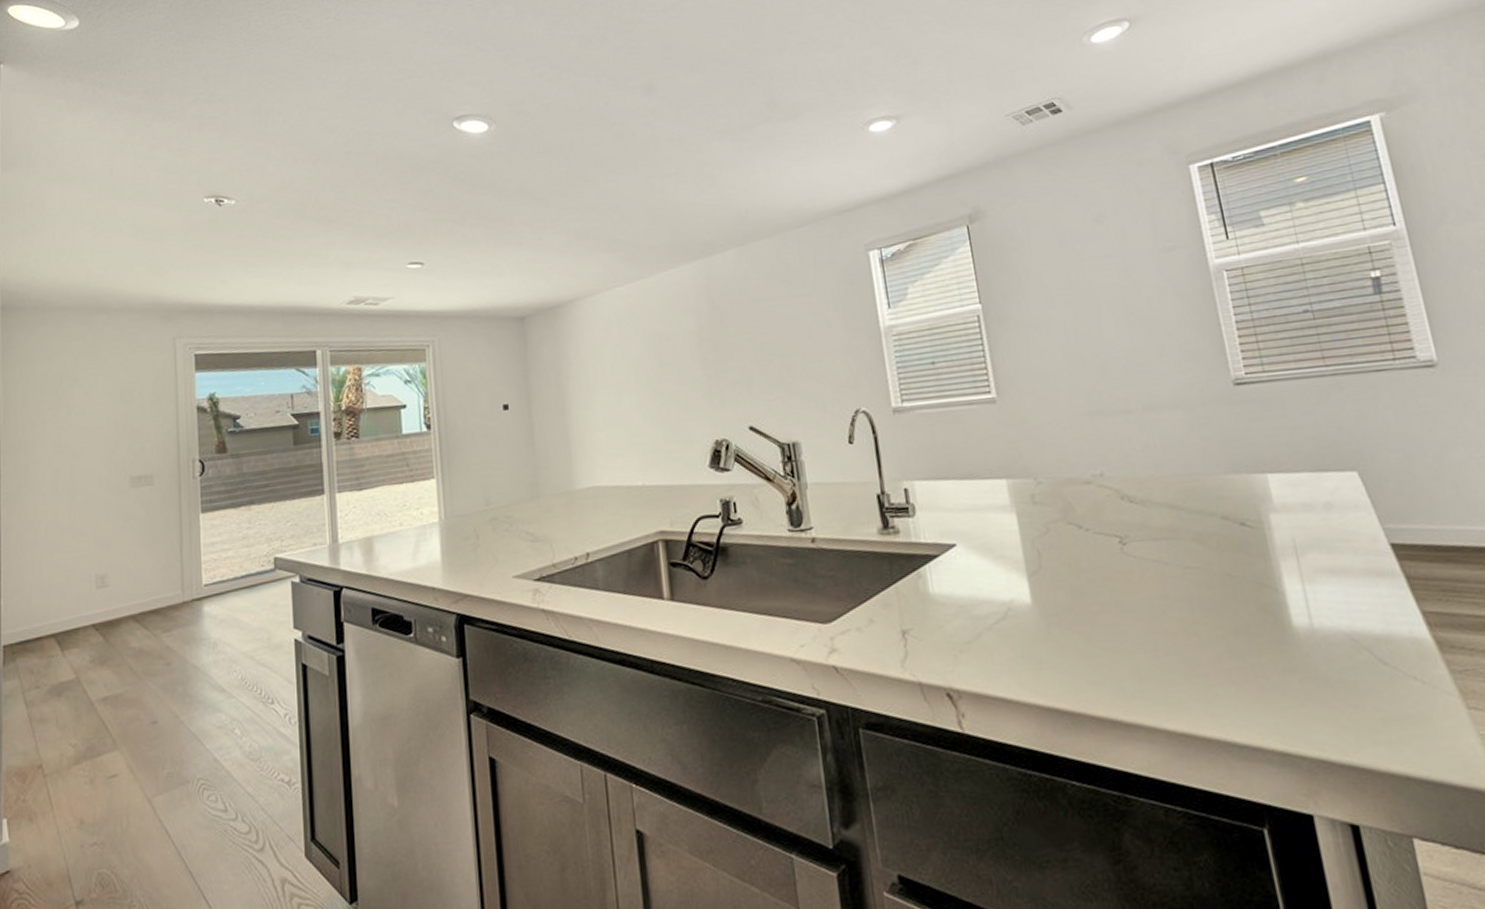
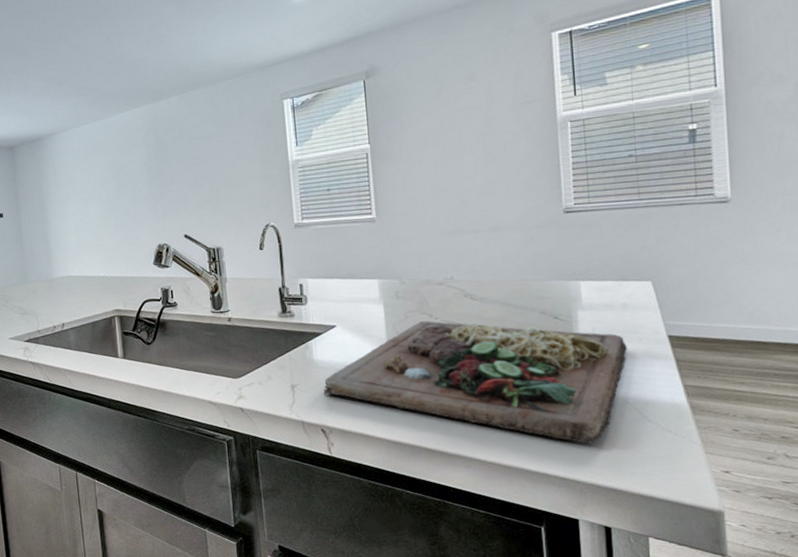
cutting board: none [945,533,1342,702] -> present [323,321,627,444]

